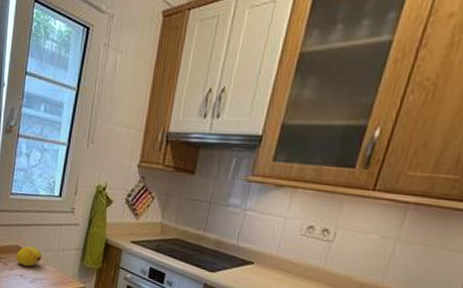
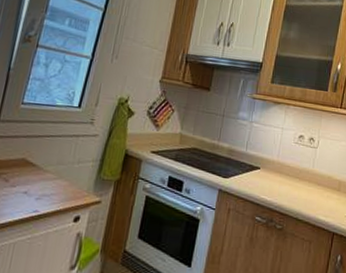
fruit: present [16,246,43,267] -> none [20,159,54,182]

